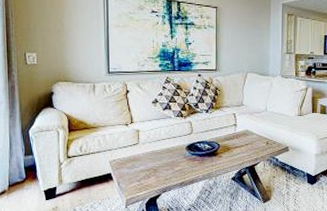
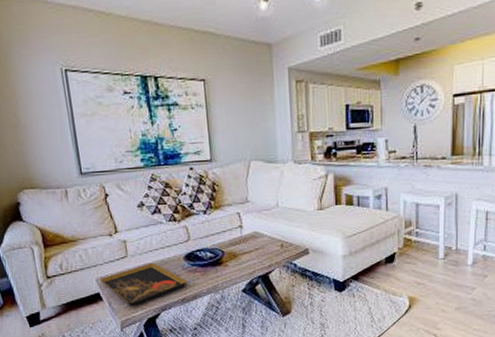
decorative tray: none [112,150,186,187] -> present [99,262,187,306]

